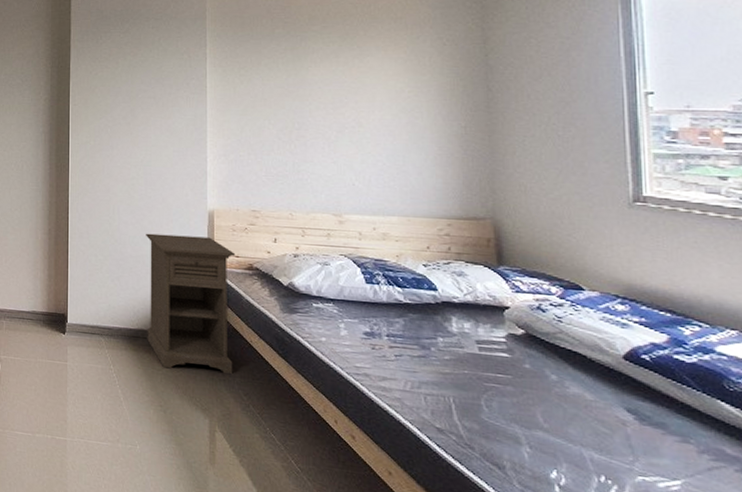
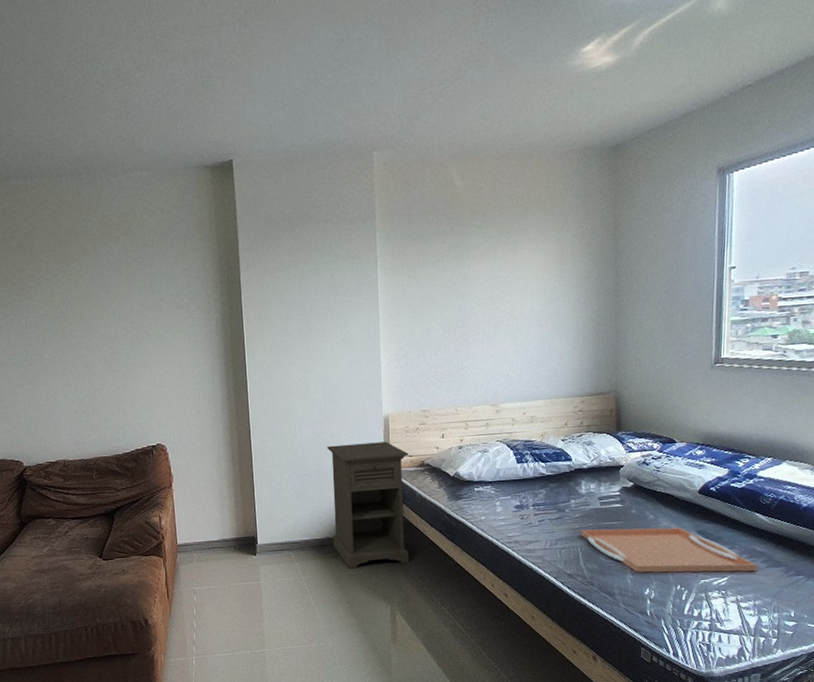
serving tray: none [452,375,731,483] -> present [580,527,758,573]

